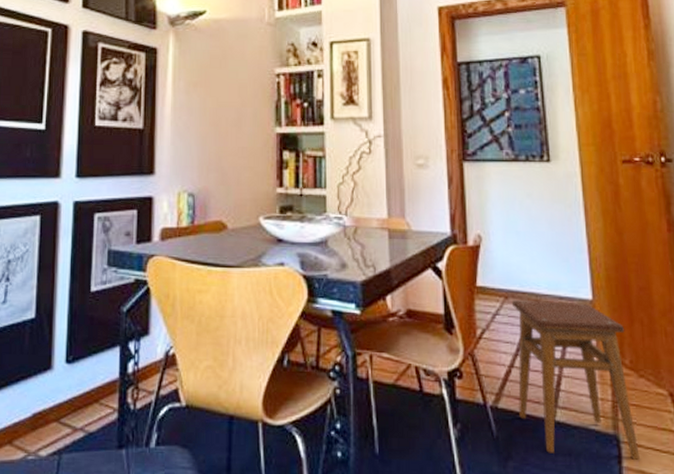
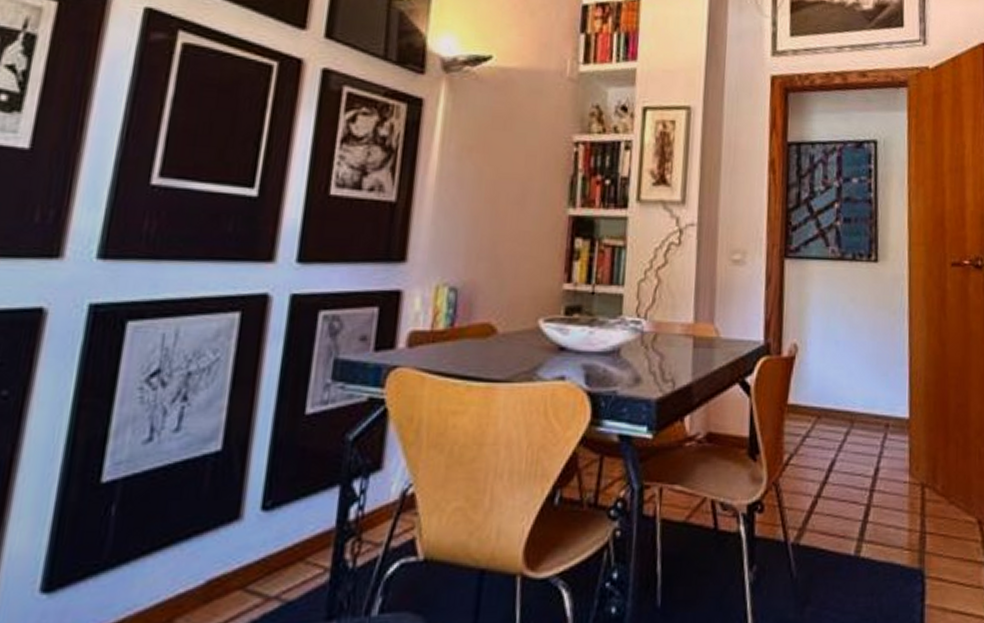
stool: present [512,300,640,461] -> none [822,420,943,597]

